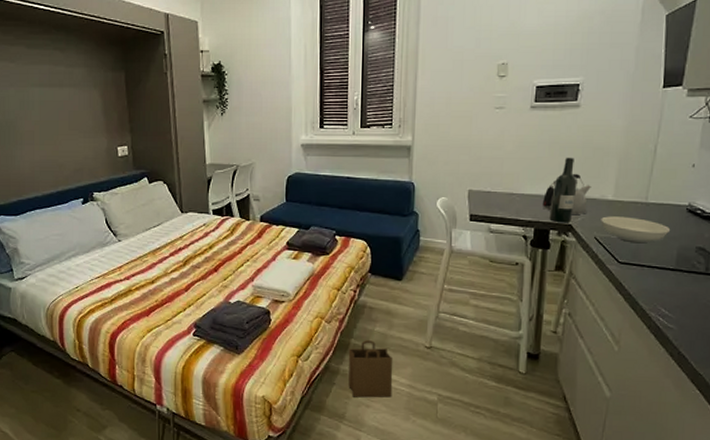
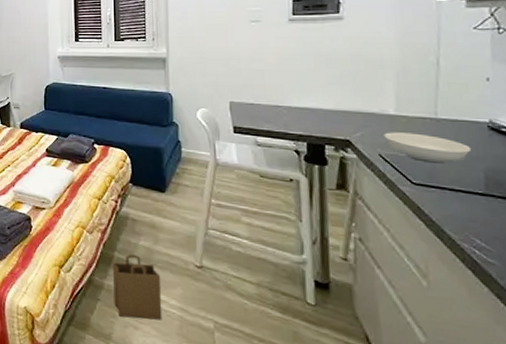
kettle: present [542,173,591,214] -> none [312,86,368,129]
wine bottle: present [549,157,578,223] -> none [322,69,351,139]

